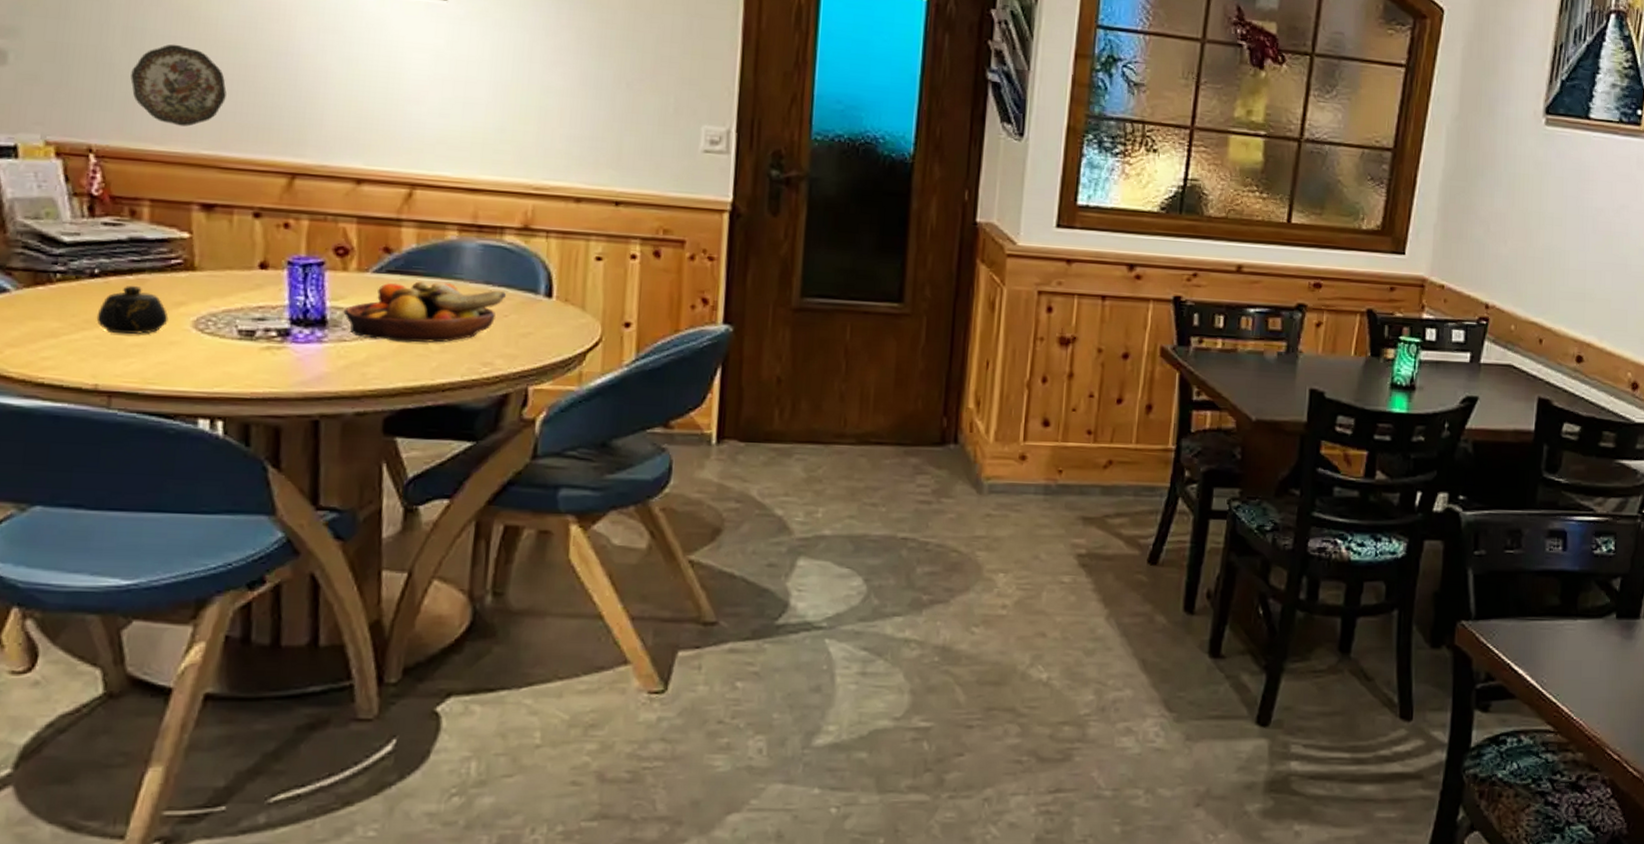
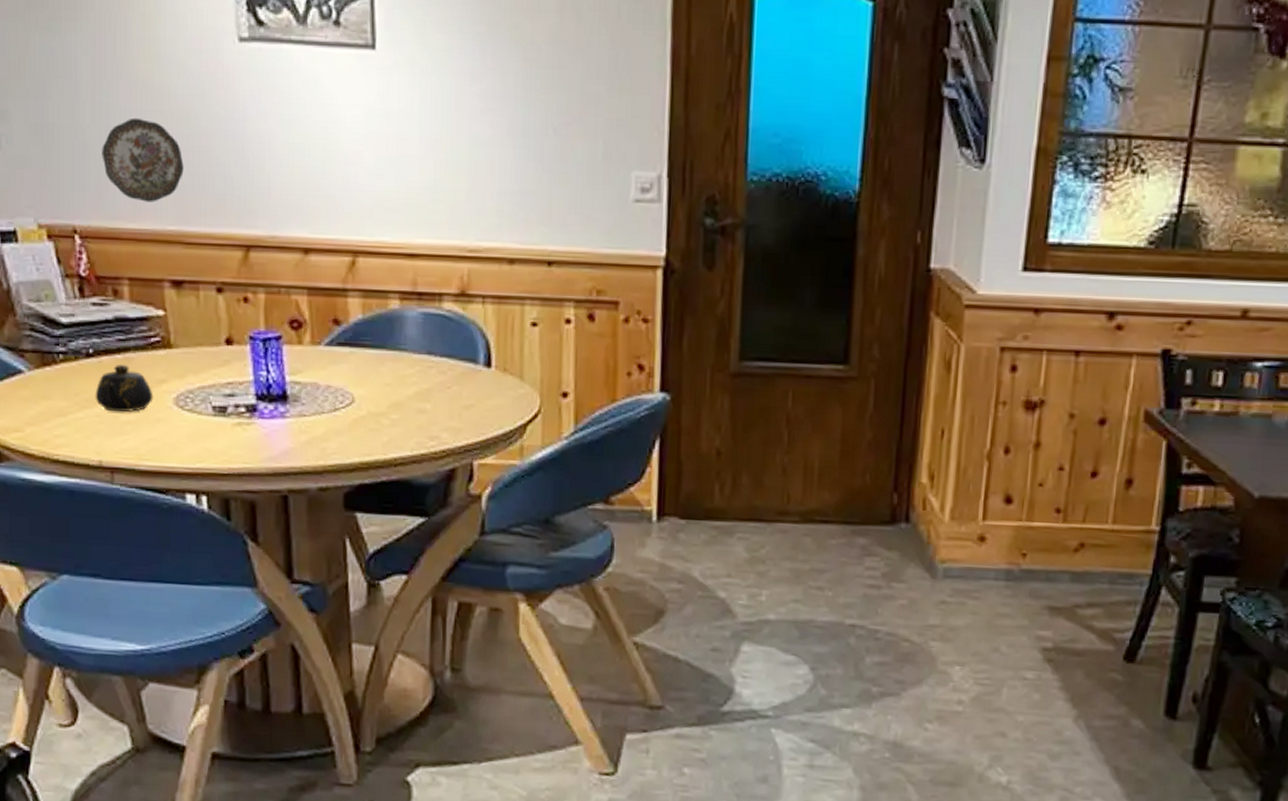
fruit bowl: present [343,281,506,343] -> none [301,353,447,417]

